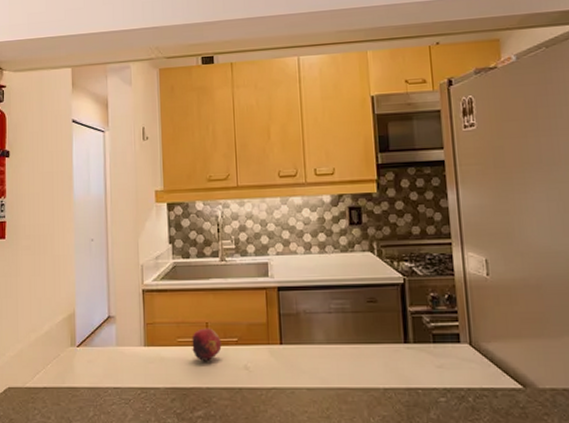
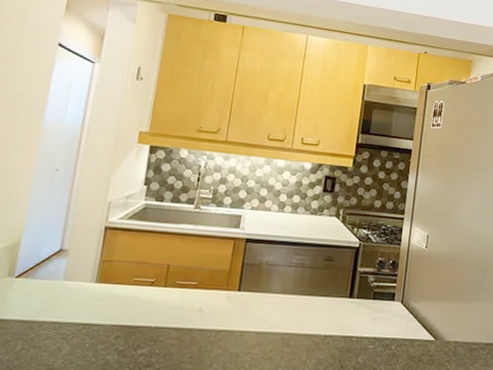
fruit: present [192,328,222,361] -> none [148,270,181,301]

